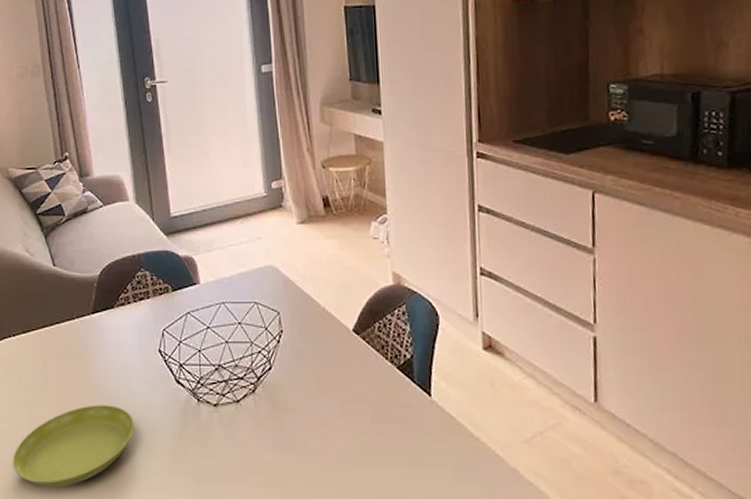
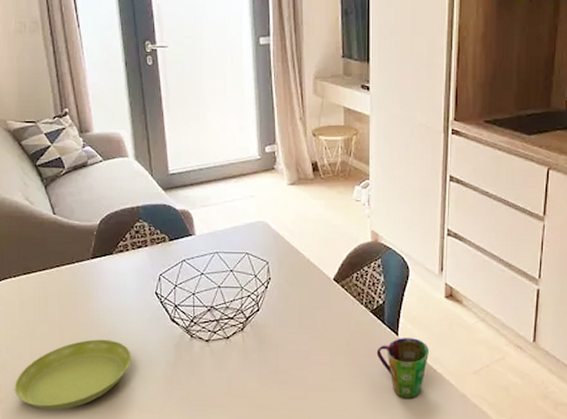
cup: none [406,399,470,474] -> present [376,338,430,398]

